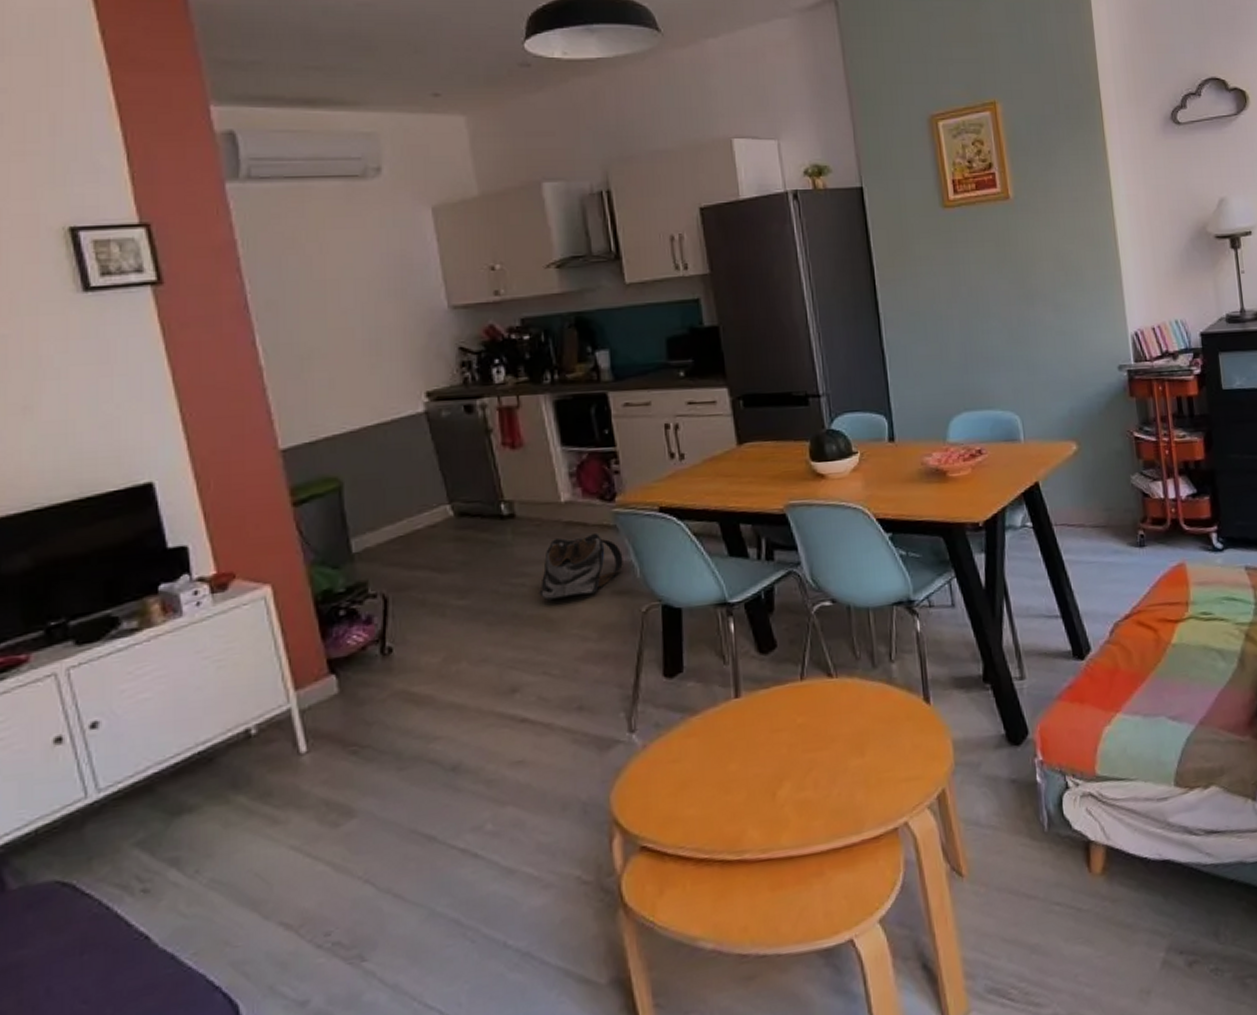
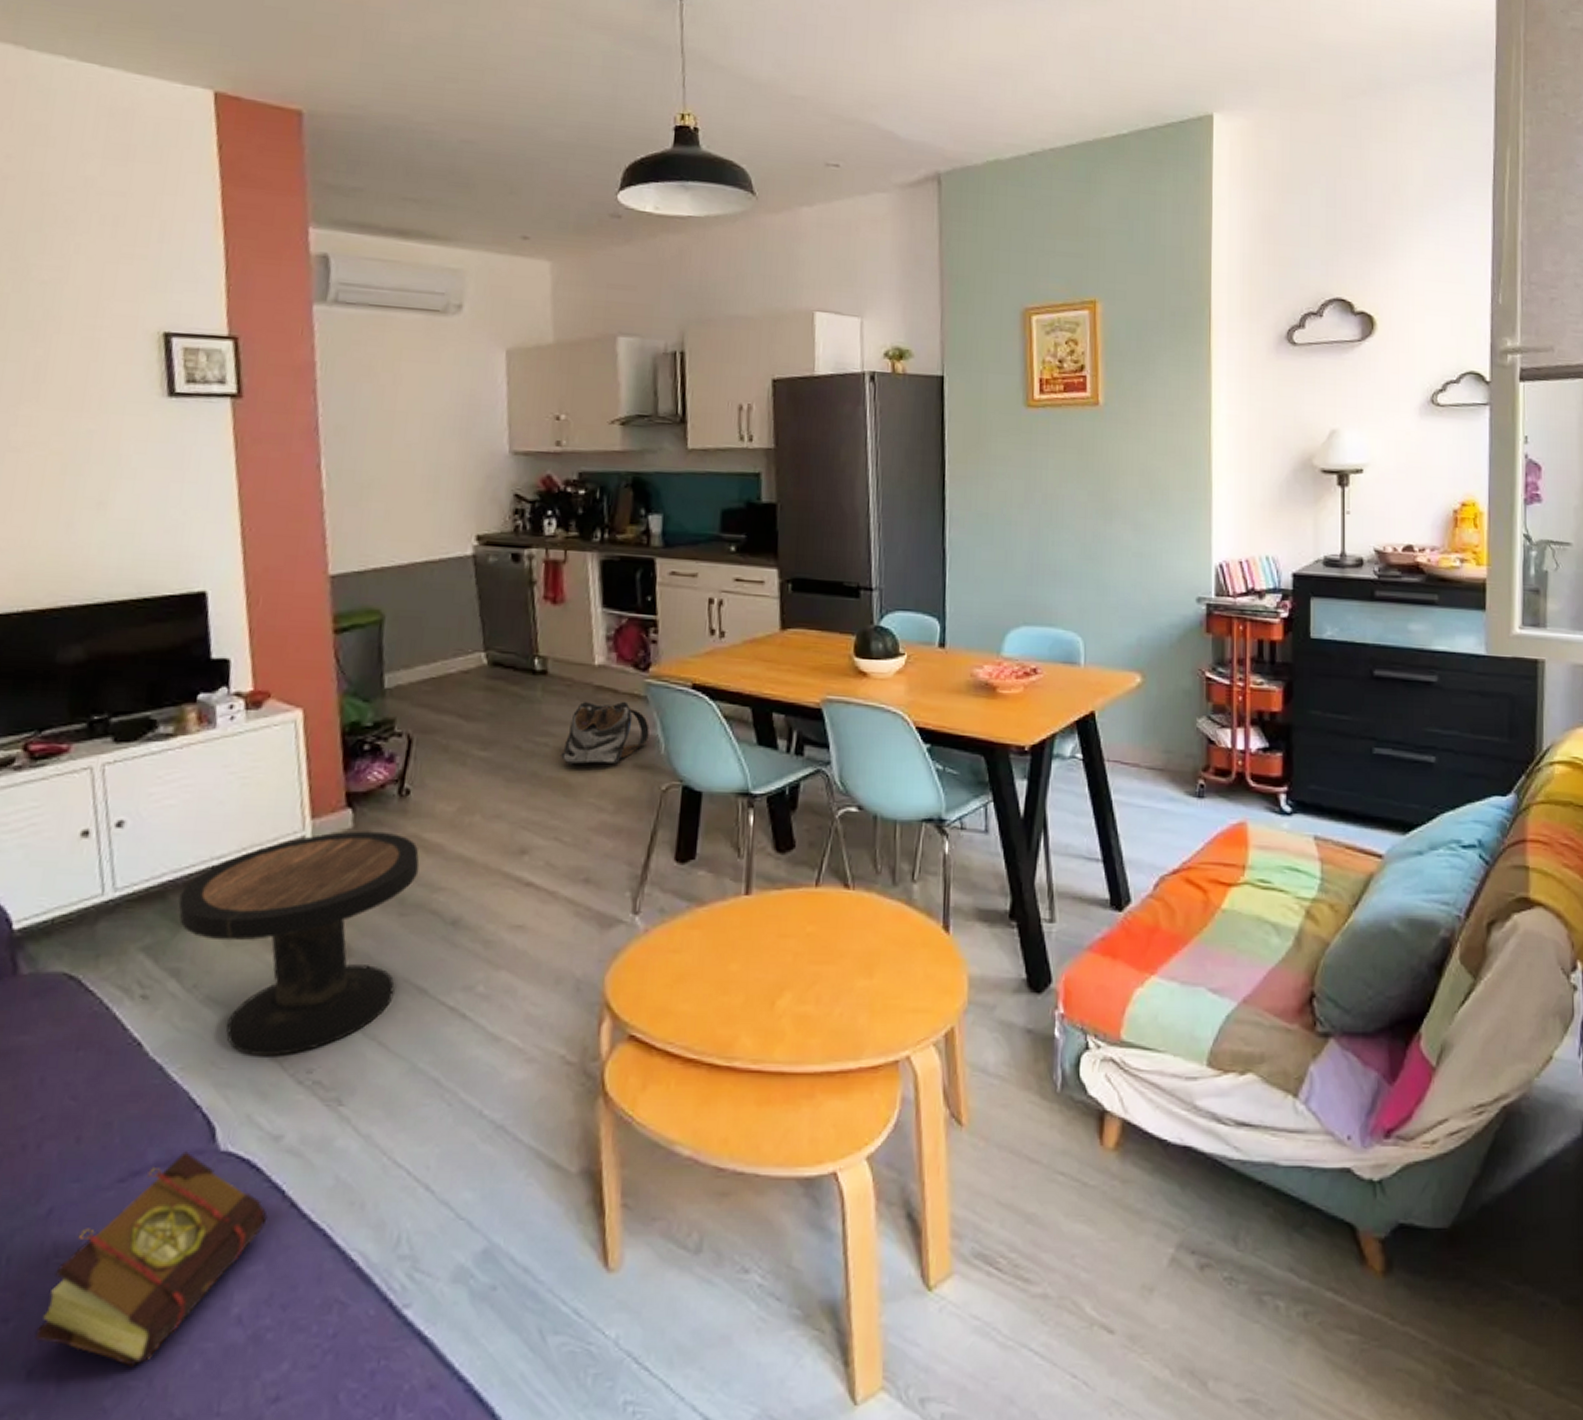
side table: none [168,692,412,929] -> present [178,830,420,1056]

